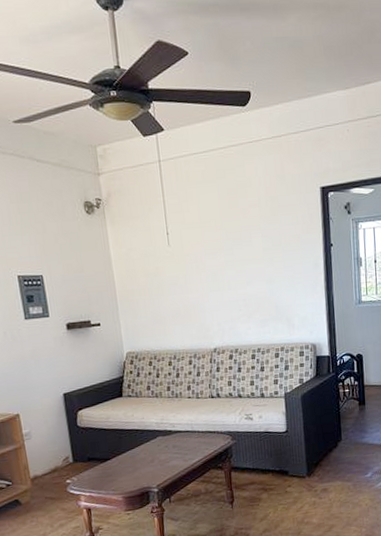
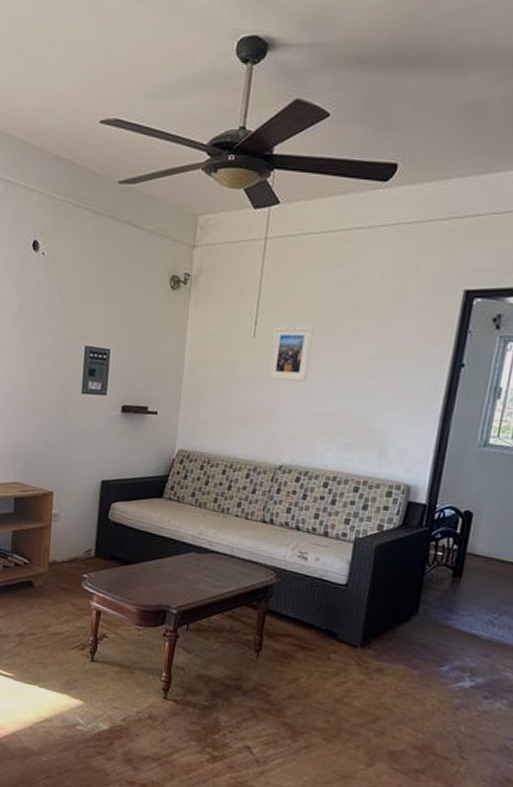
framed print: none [183,231,220,279] -> present [268,326,314,382]

